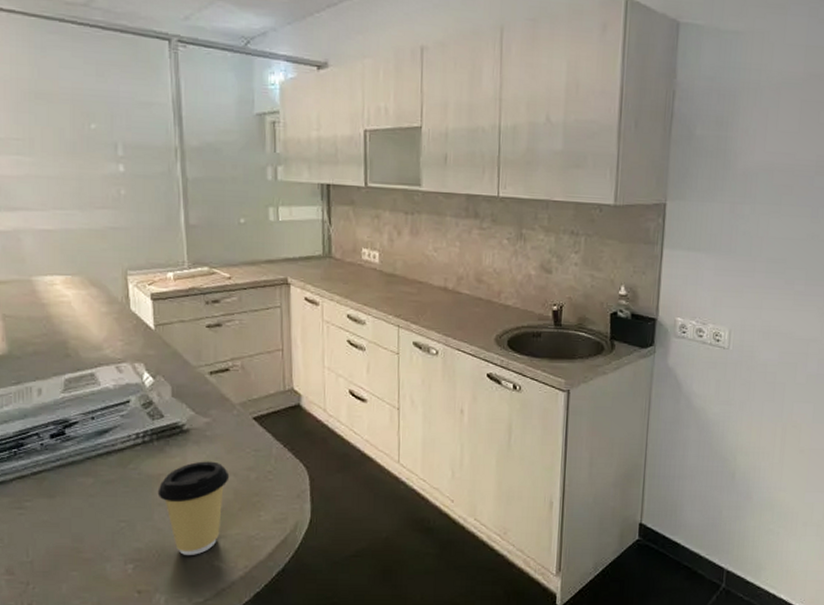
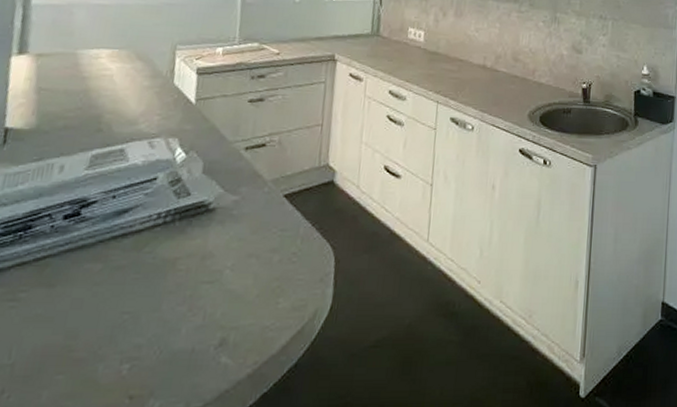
coffee cup: present [157,461,230,555] -> none [170,243,252,351]

